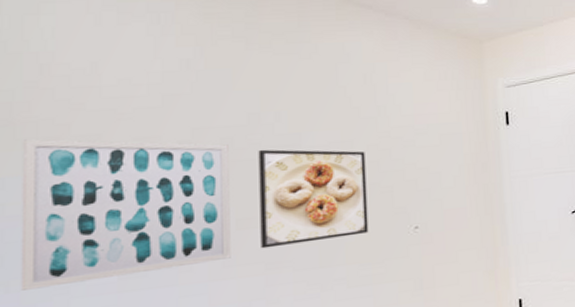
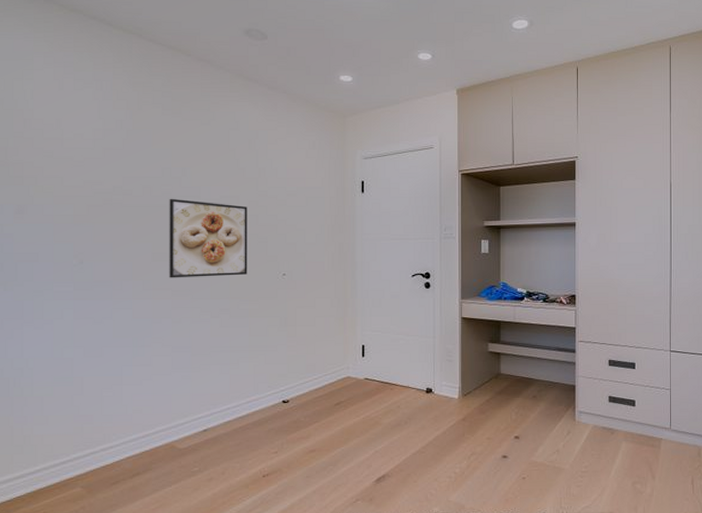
wall art: present [20,139,231,291] -> none [13,177,148,290]

